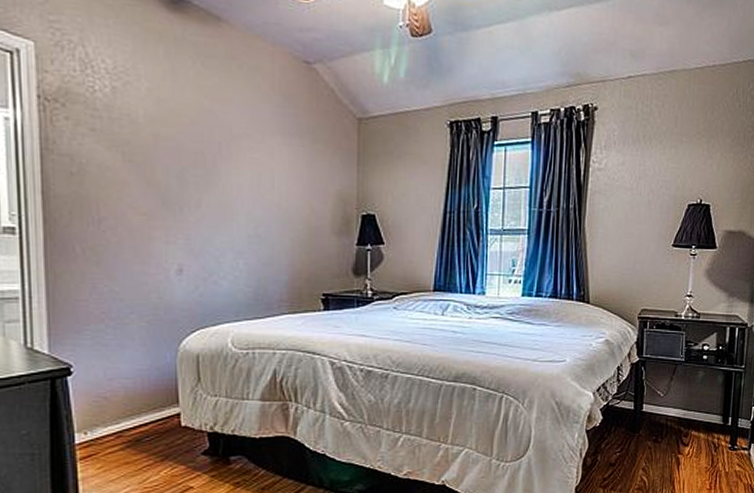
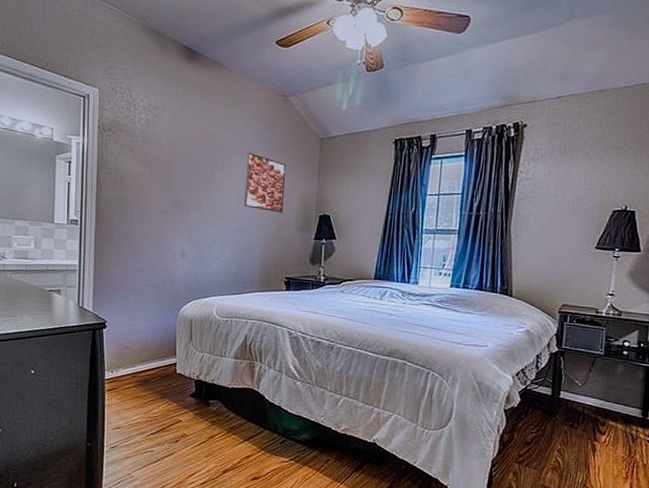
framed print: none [261,134,316,213] -> present [244,152,287,213]

